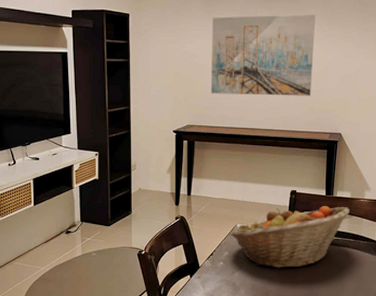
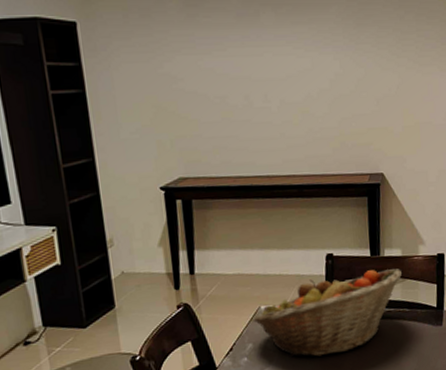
wall art: present [210,14,316,96] -> none [197,12,341,132]

